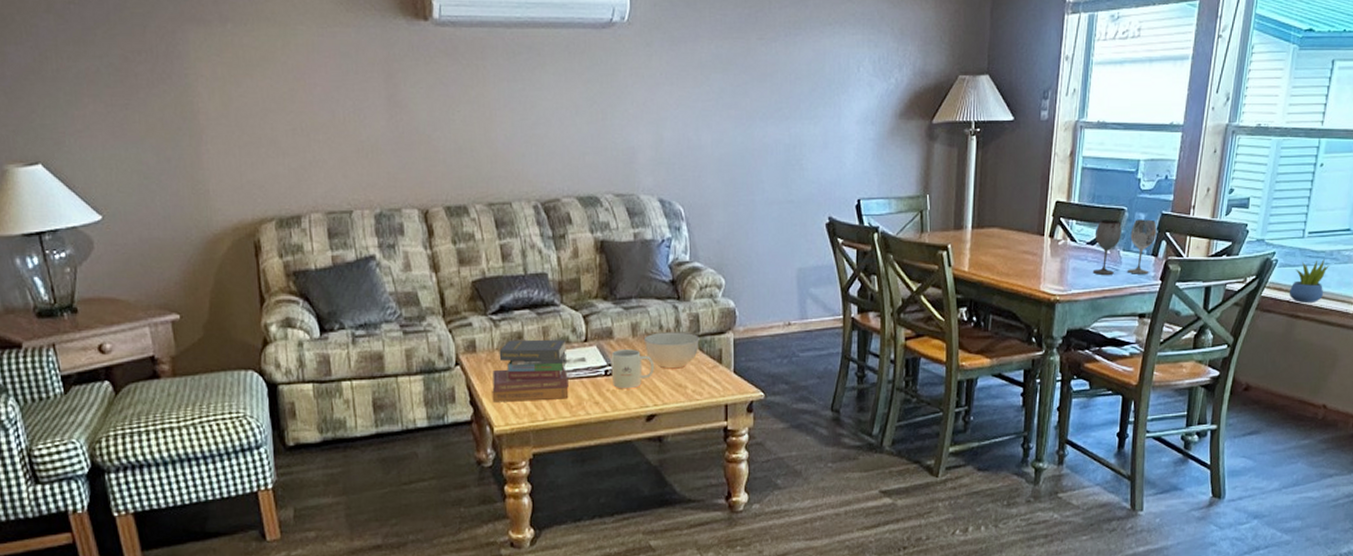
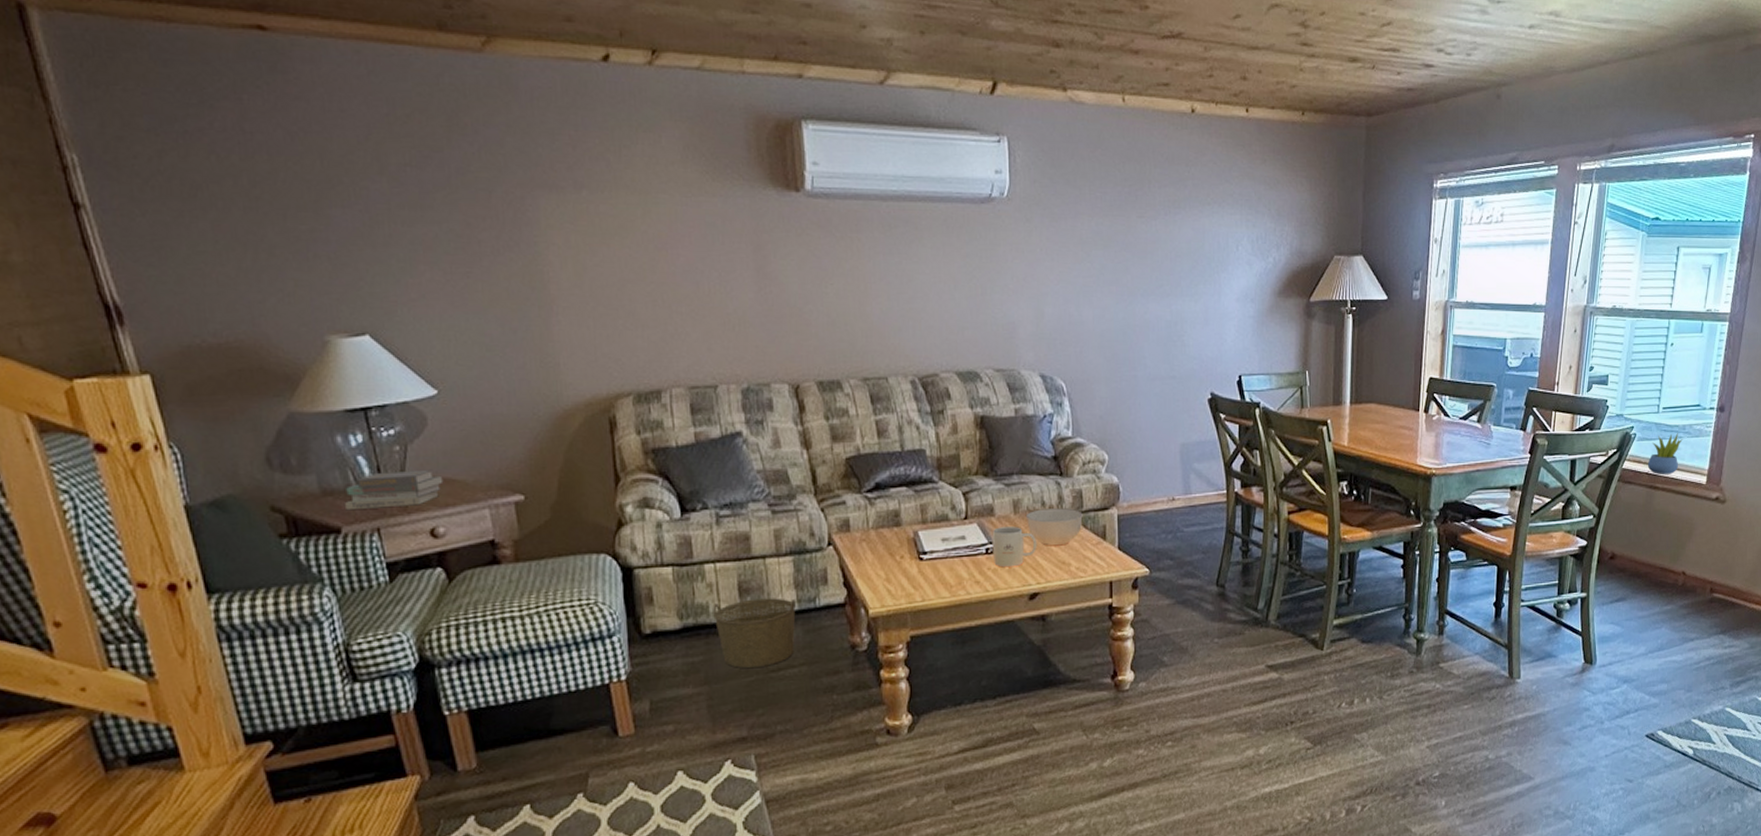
books: none [23,290,109,327] -> present [343,469,444,511]
basket: none [350,414,426,481] -> present [713,598,796,669]
books: present [492,339,569,402] -> none [867,517,948,583]
wineglass: present [1092,219,1157,275] -> none [1465,395,1525,449]

